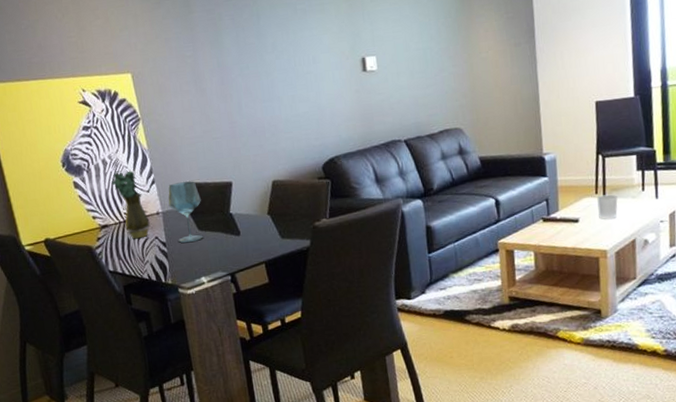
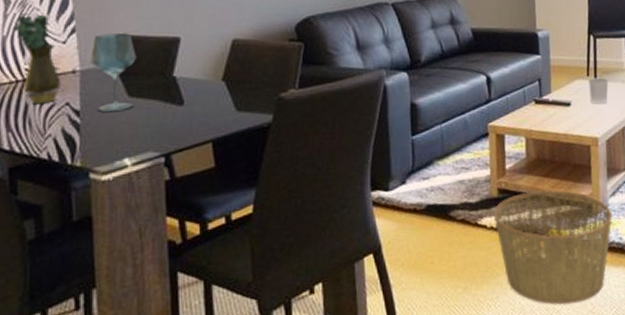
basket: none [505,297,622,394] -> present [493,190,613,304]

